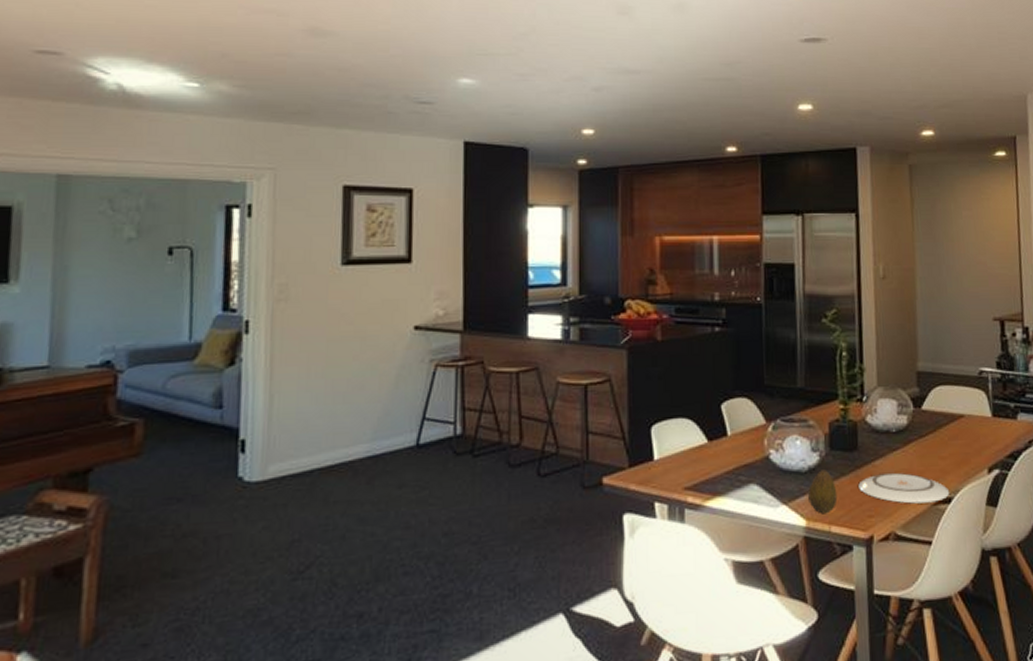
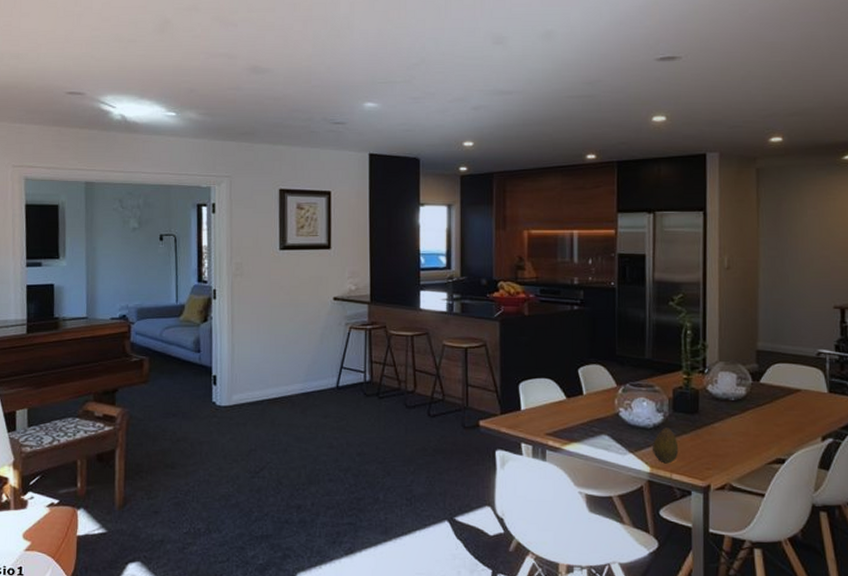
plate: present [858,472,950,504] -> none [698,434,784,462]

